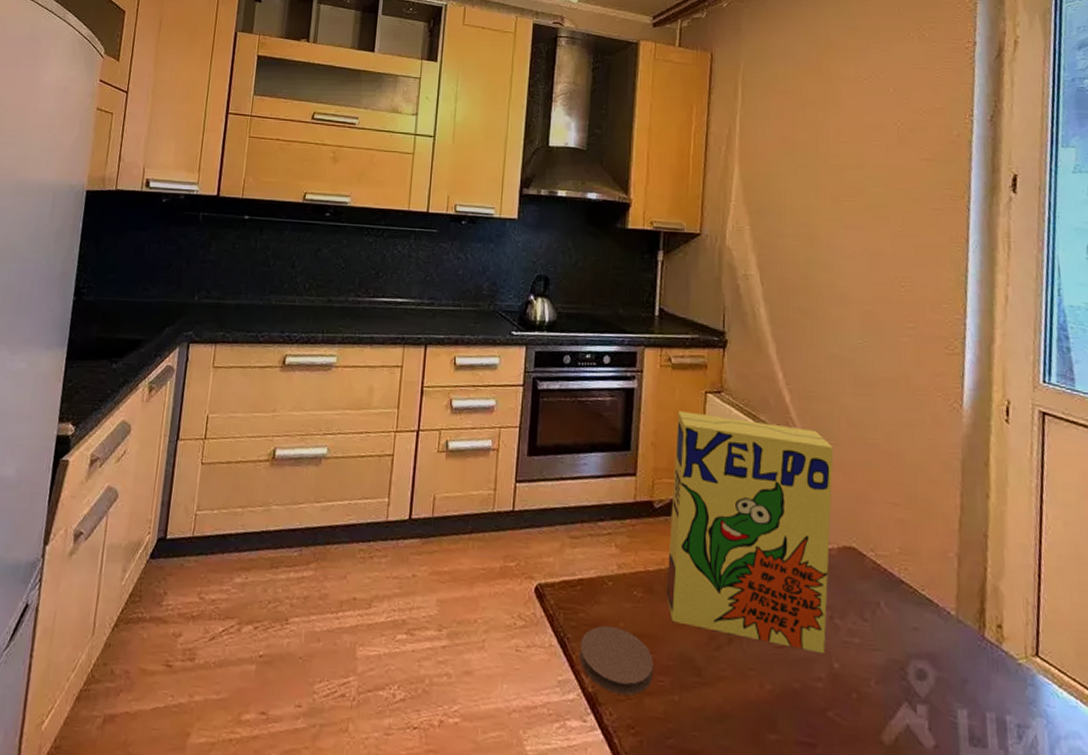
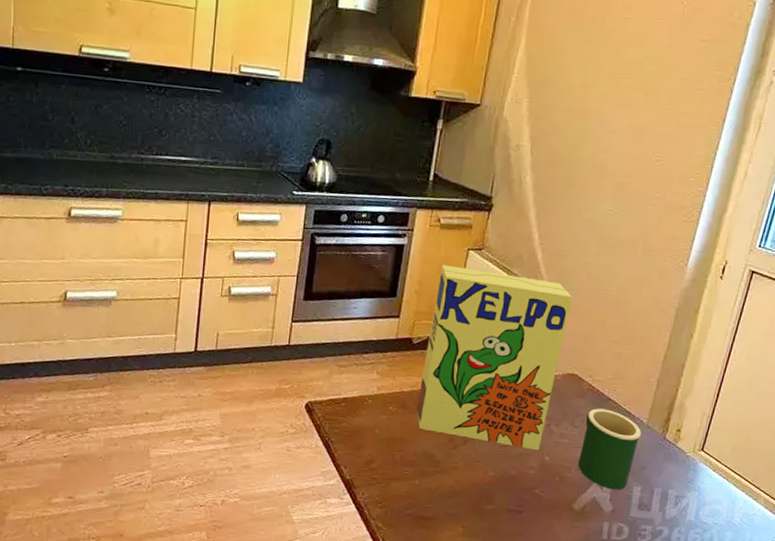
coaster: present [580,626,653,695] -> none [340,432,401,481]
mug: none [877,594,952,715] -> present [578,408,641,490]

